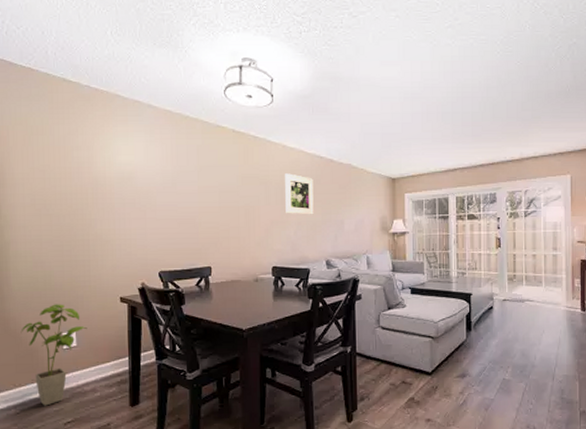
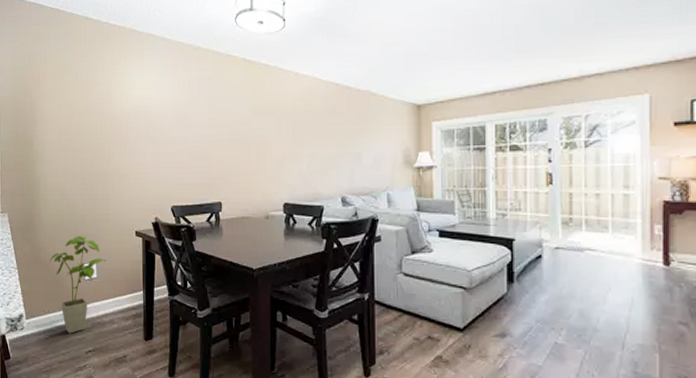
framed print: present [285,173,314,215] -> none [297,103,328,148]

